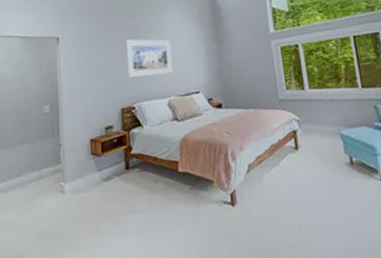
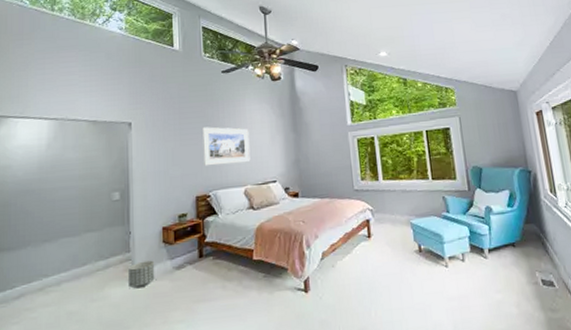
planter: none [60,171,85,200] -> present [129,260,155,289]

